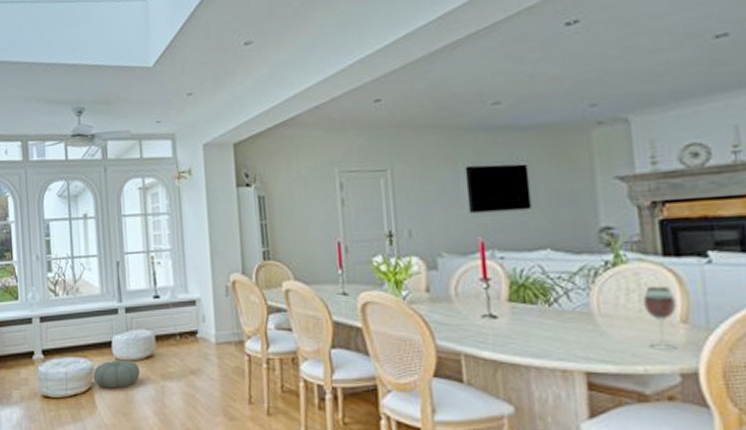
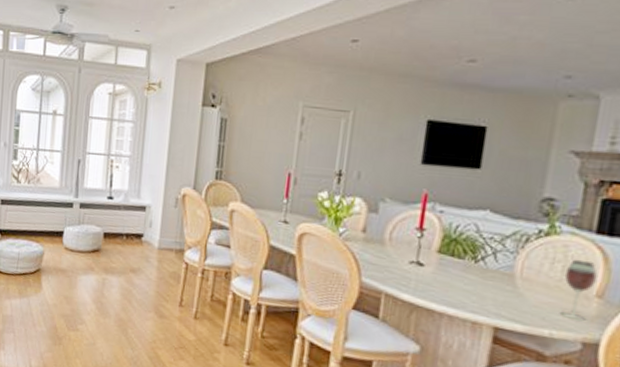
pouf: present [93,359,140,389] -> none [42,248,86,275]

